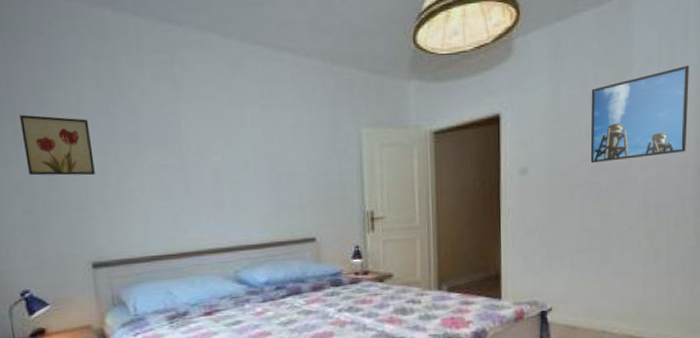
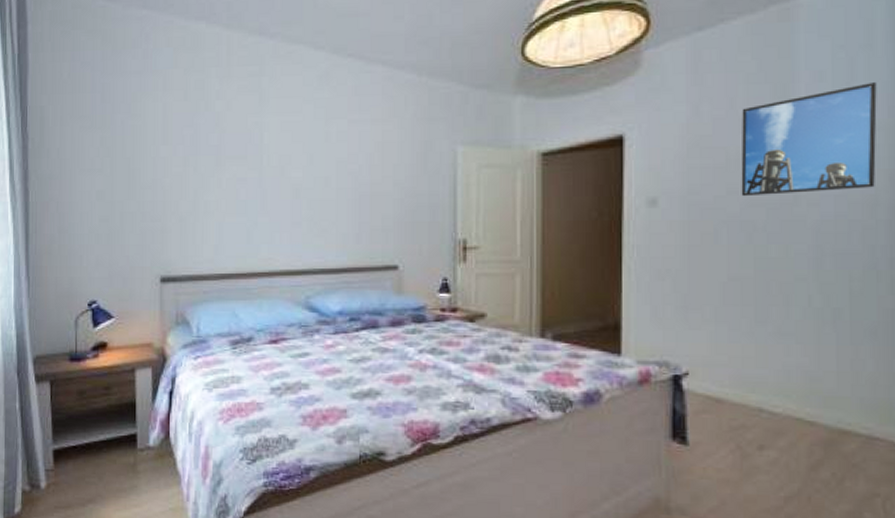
wall art: present [20,114,95,176] -> none [109,124,174,187]

